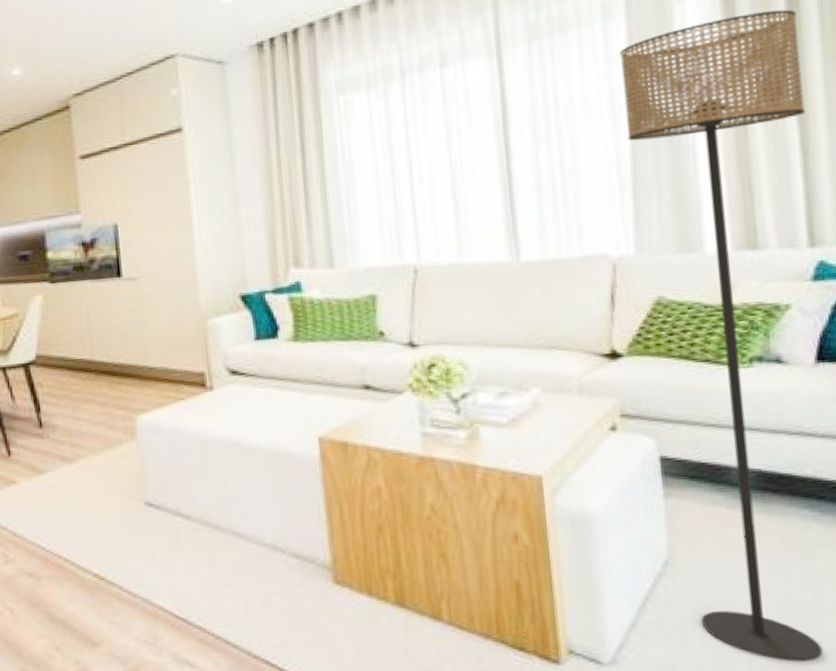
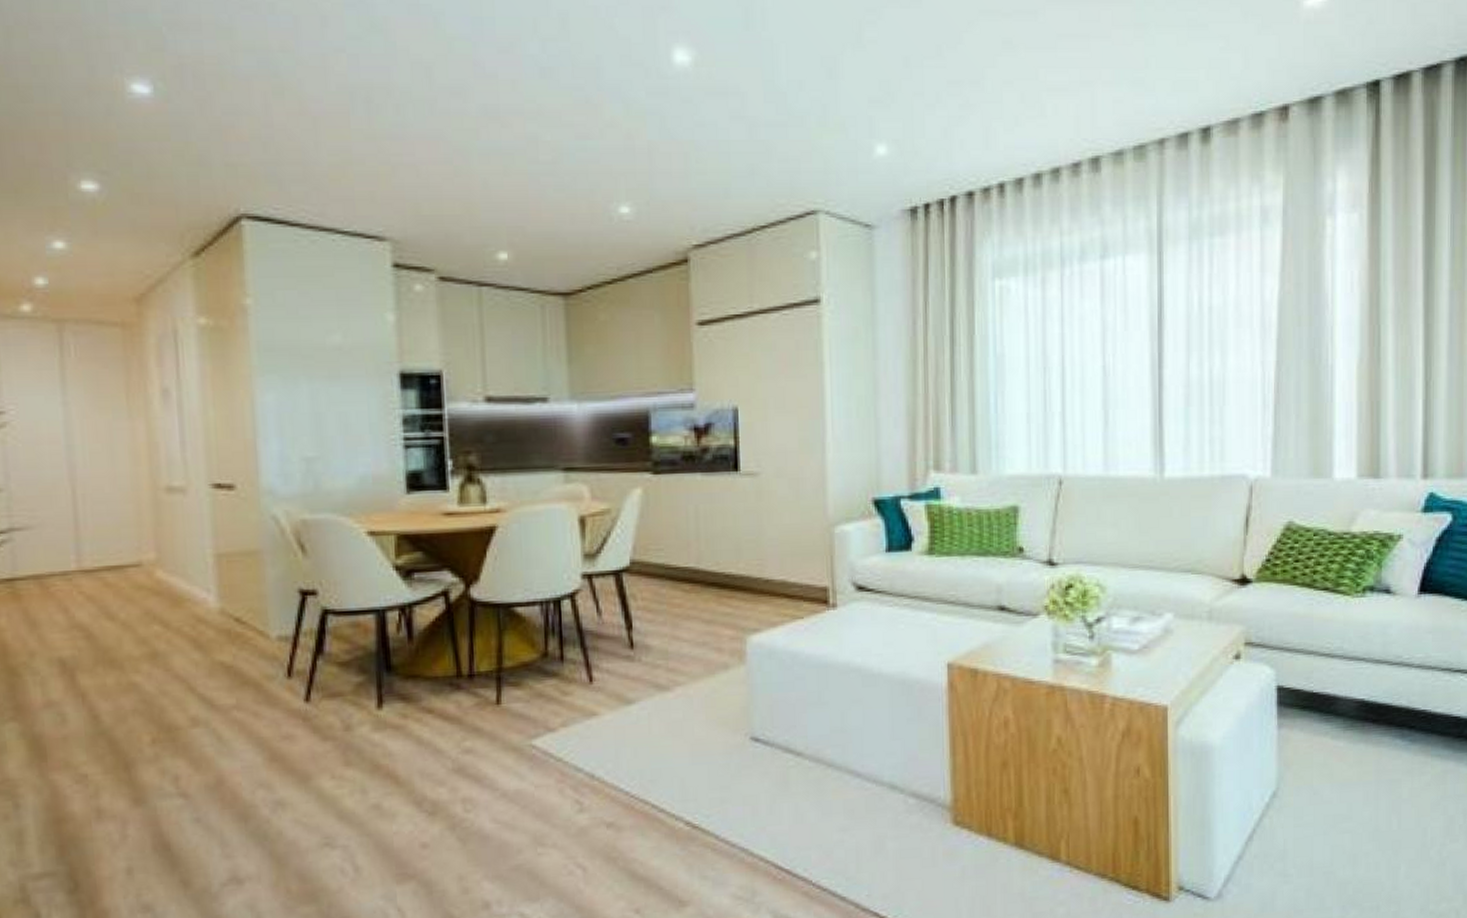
floor lamp: present [620,9,822,662] -> none [1274,235,1431,889]

